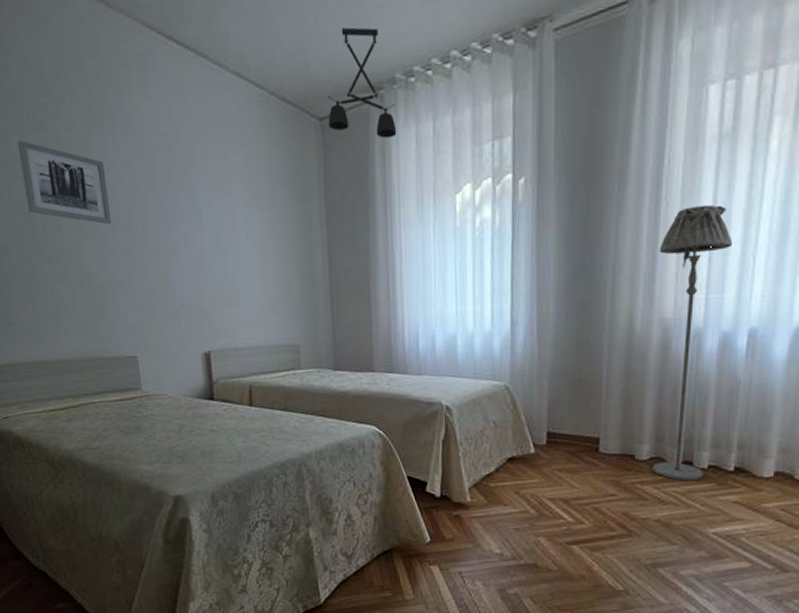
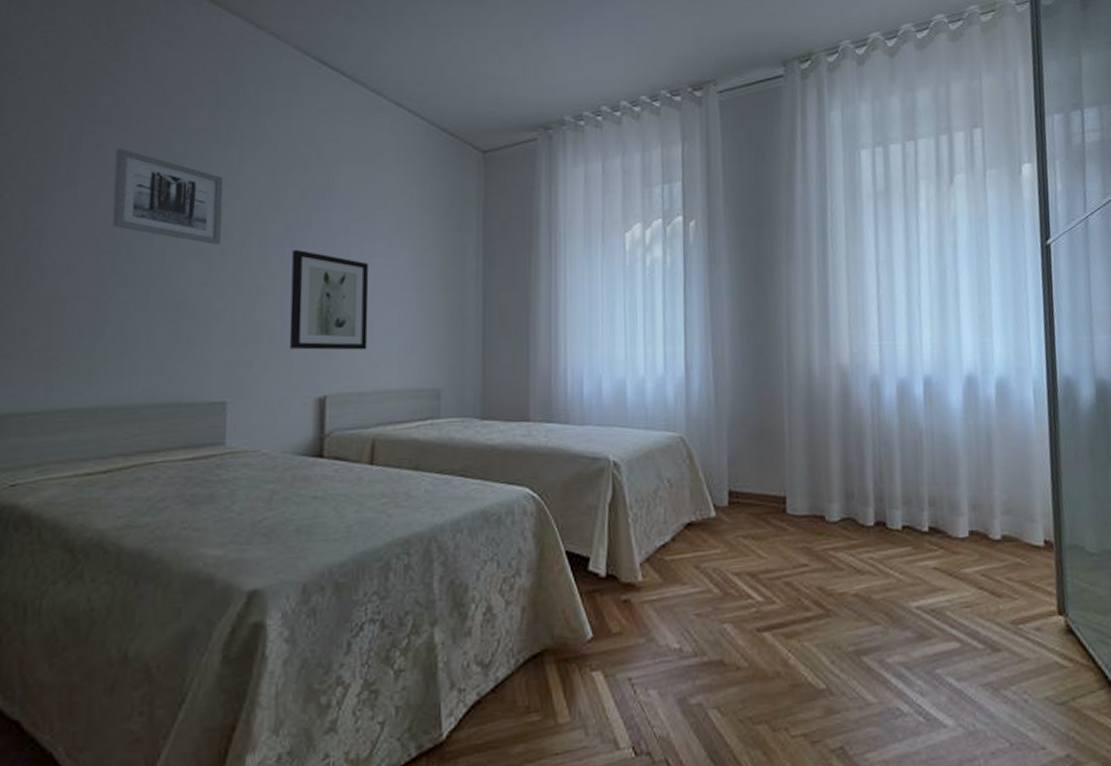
wall art: none [167,226,237,313] -> present [289,250,369,351]
ceiling light fixture: present [328,27,397,138] -> none [492,72,565,175]
floor lamp: present [652,204,733,481] -> none [830,255,899,545]

